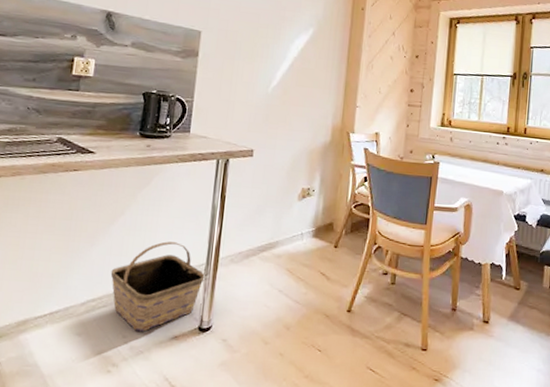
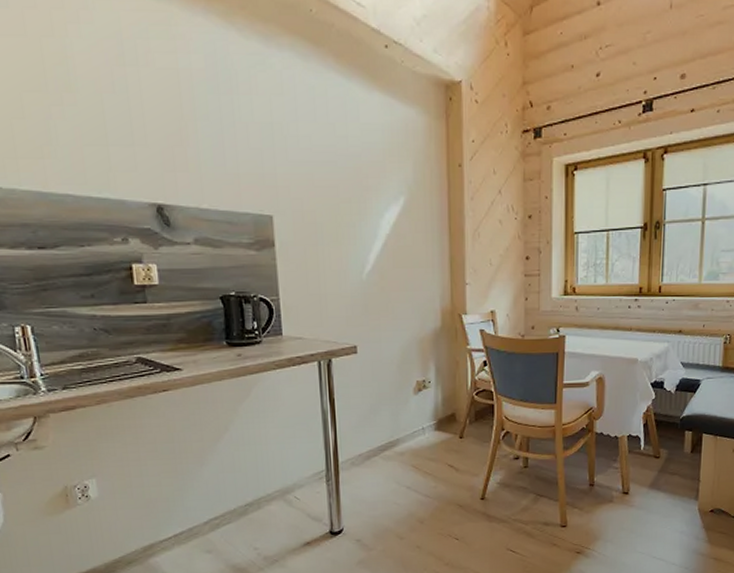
basket: present [110,241,205,332] -> none [227,452,327,542]

